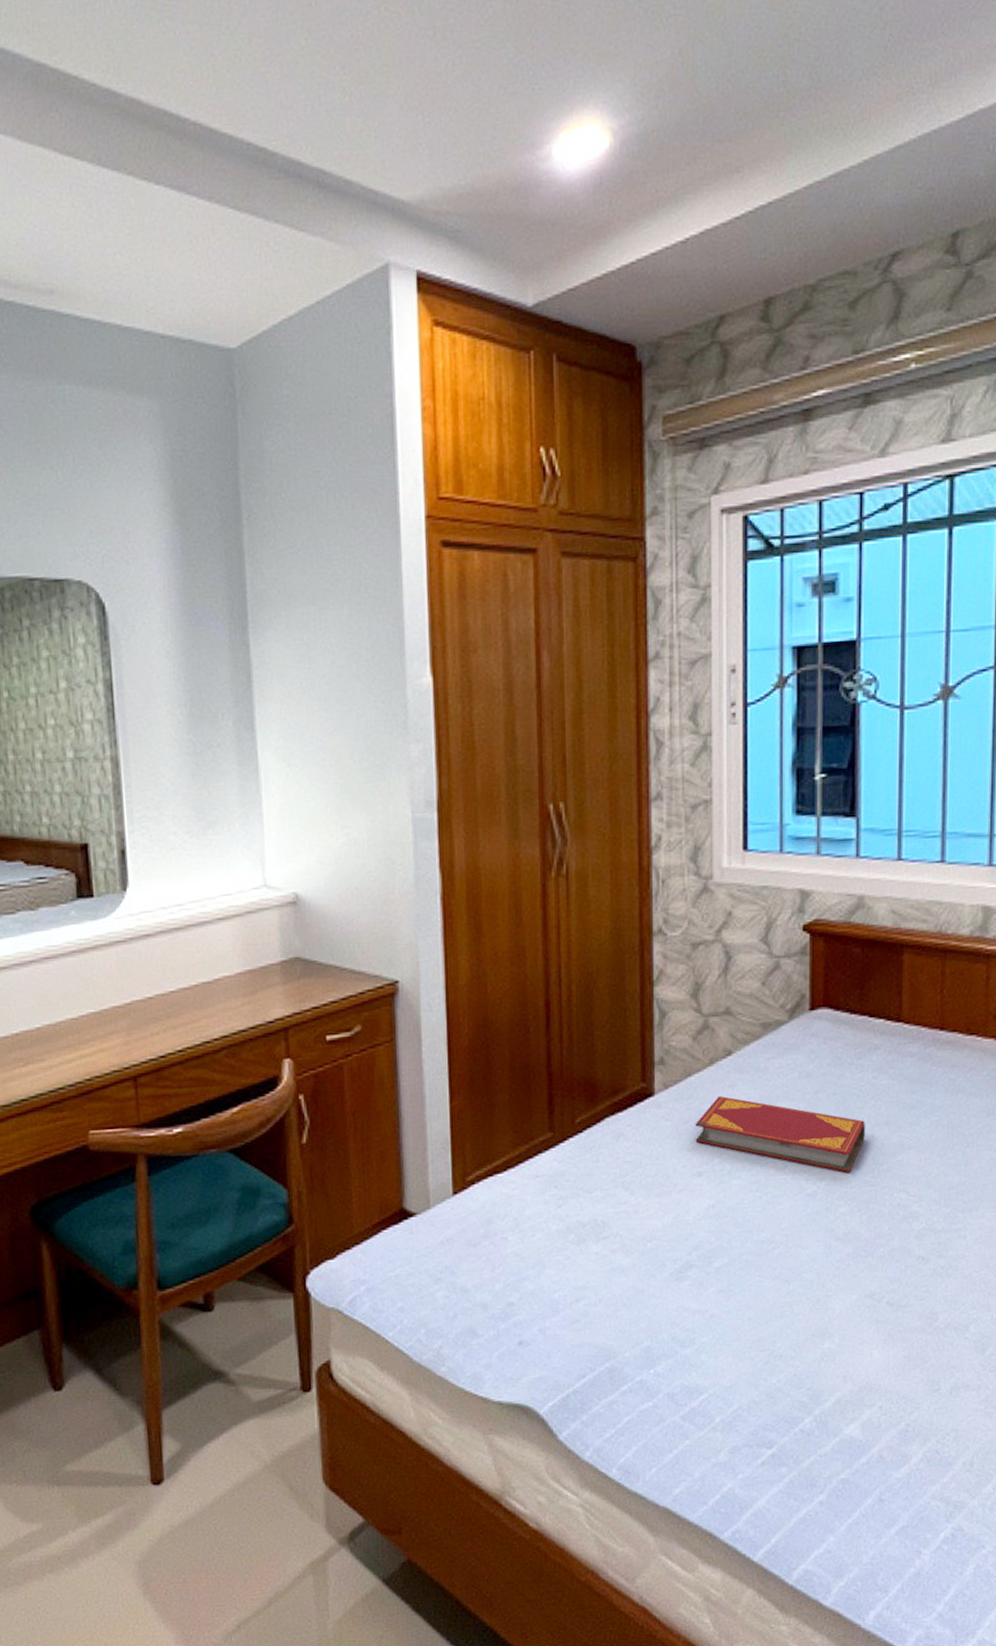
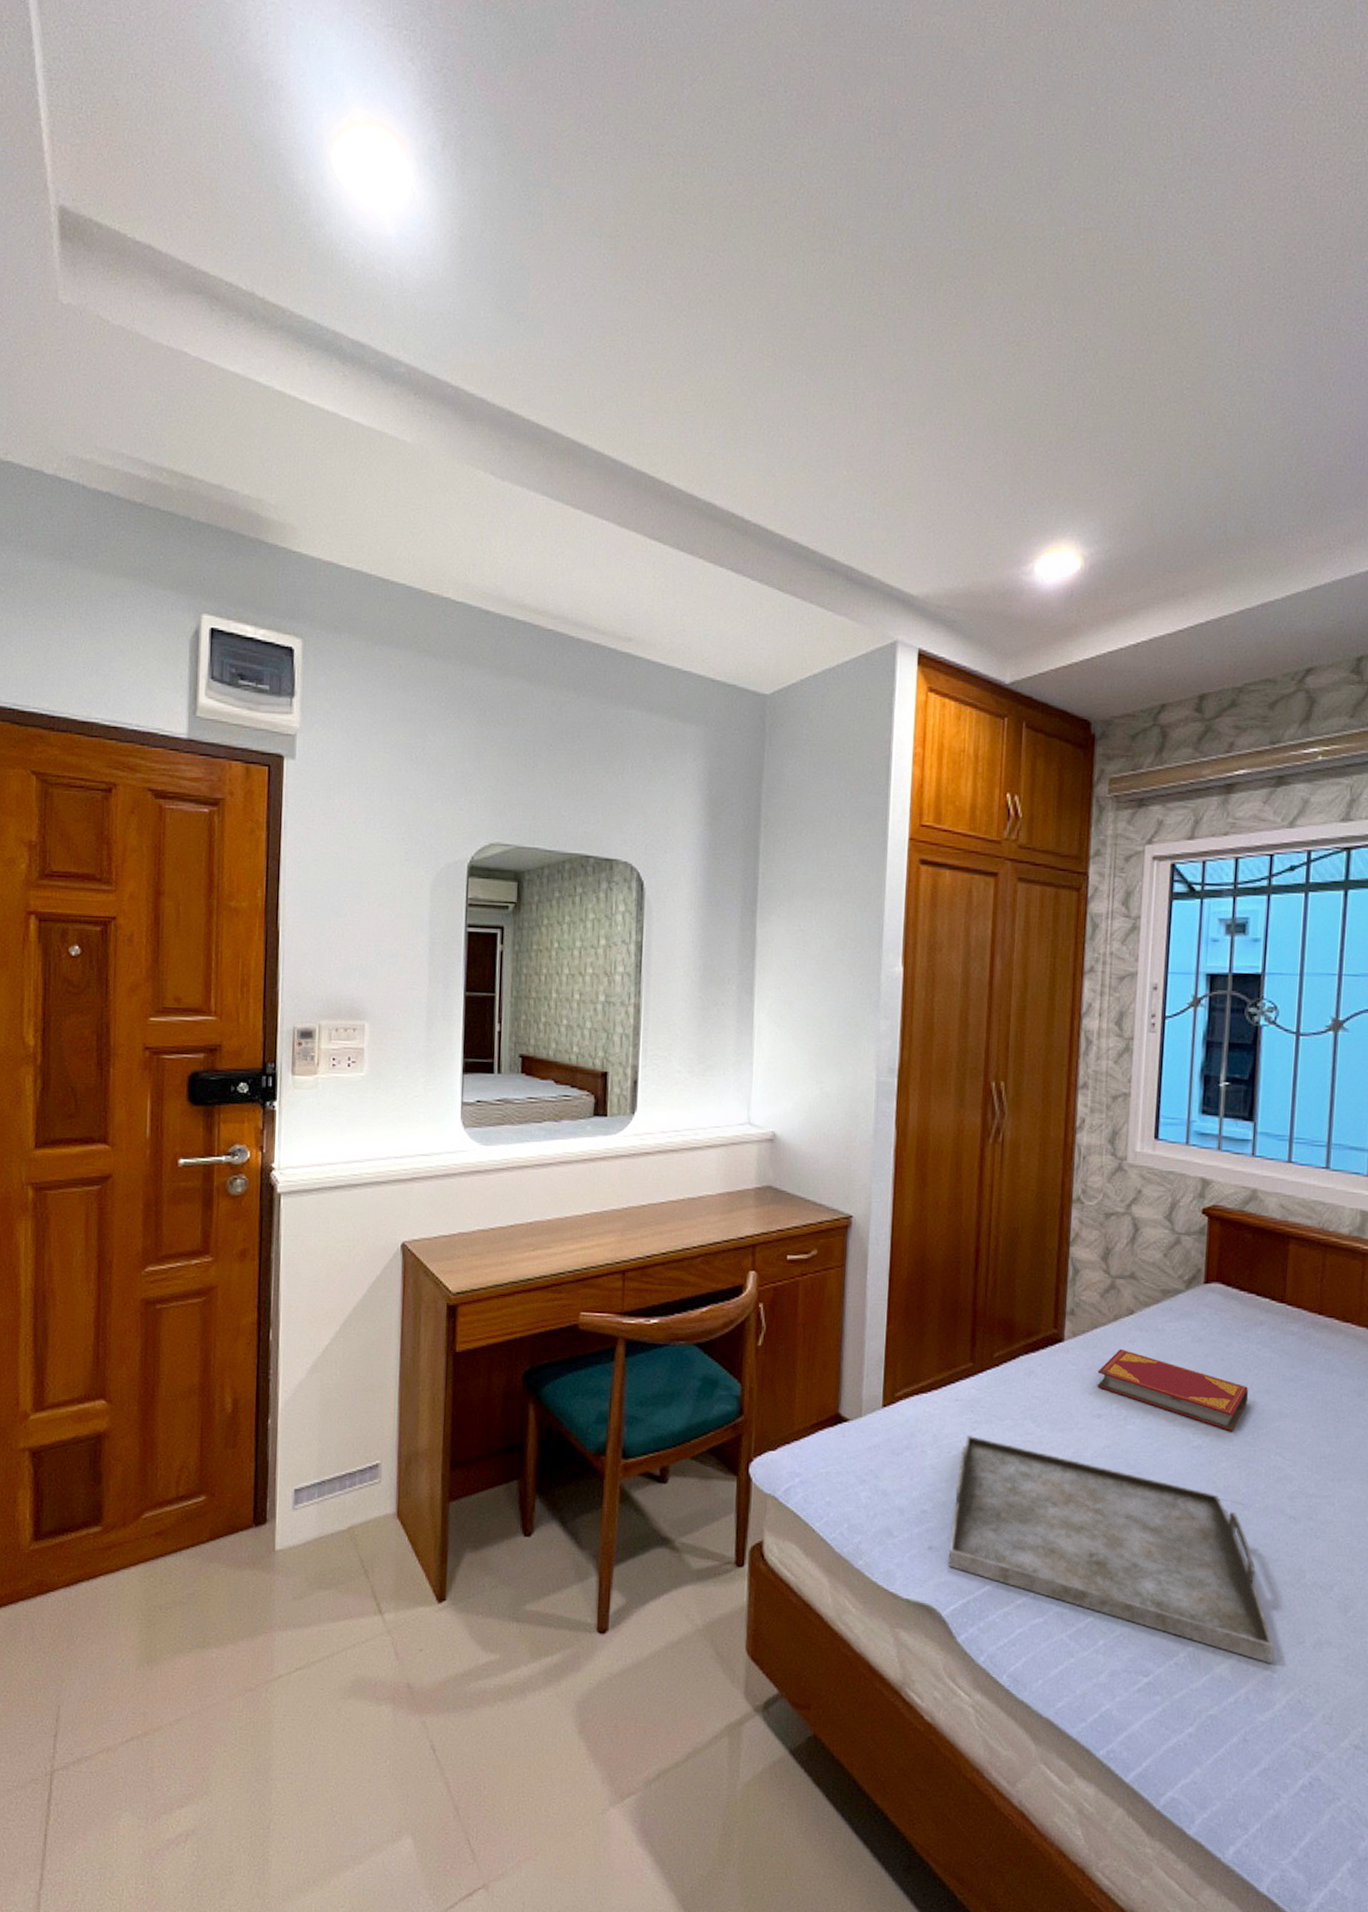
serving tray: none [541,1213,907,1417] -> present [948,1435,1274,1663]

